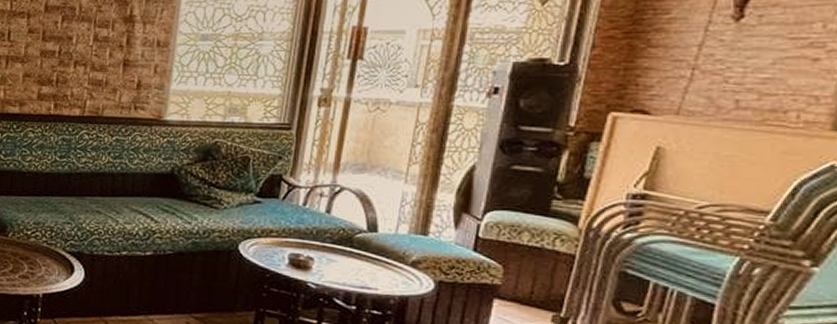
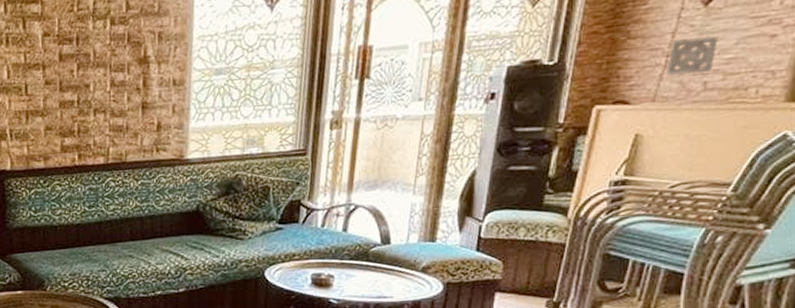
wall ornament: none [692,52,751,90] -> present [667,36,718,75]

